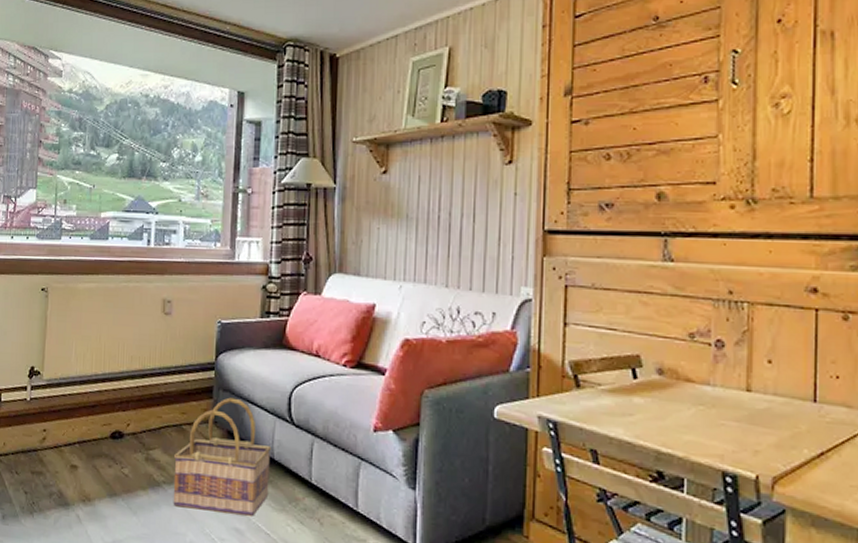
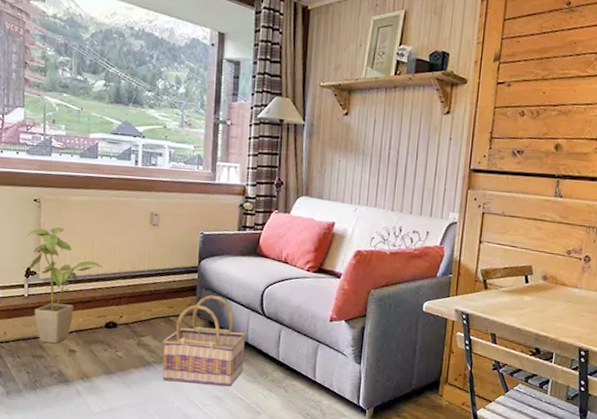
house plant: none [32,320,110,457] -> present [27,227,103,343]

